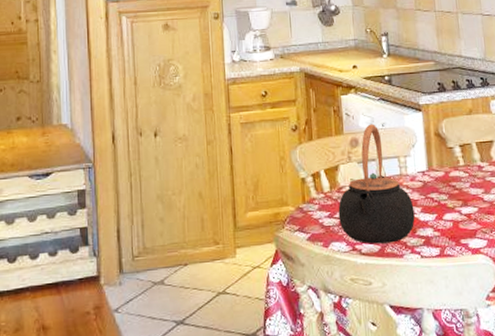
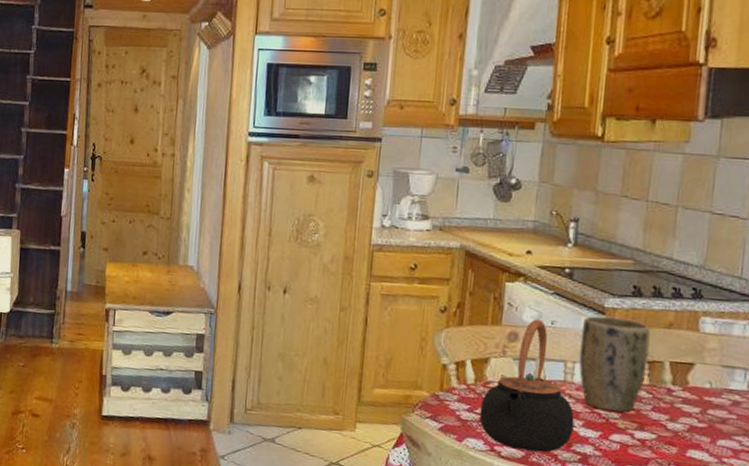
plant pot: none [405,111,460,194] -> present [579,315,651,413]

